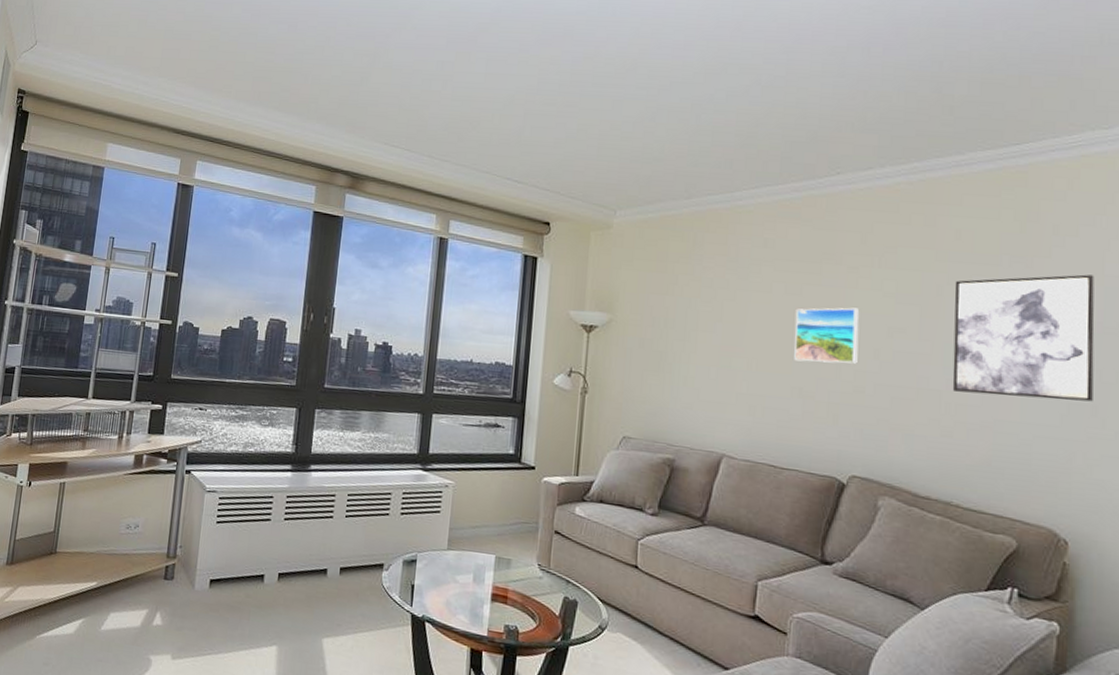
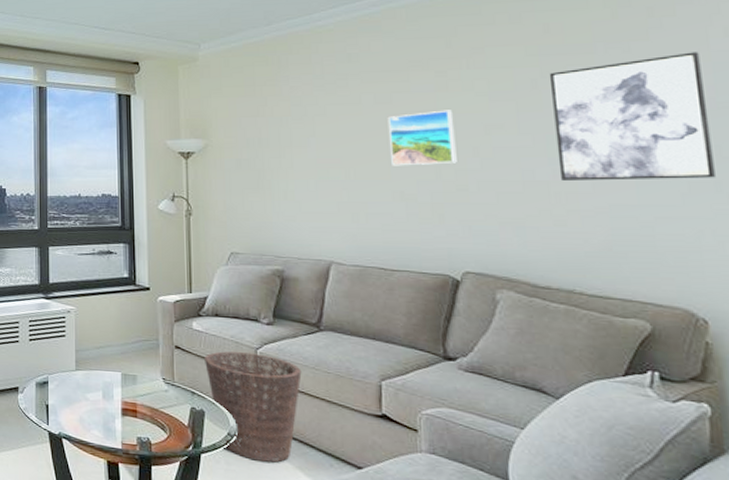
basket: none [583,540,681,659] -> present [205,351,302,463]

